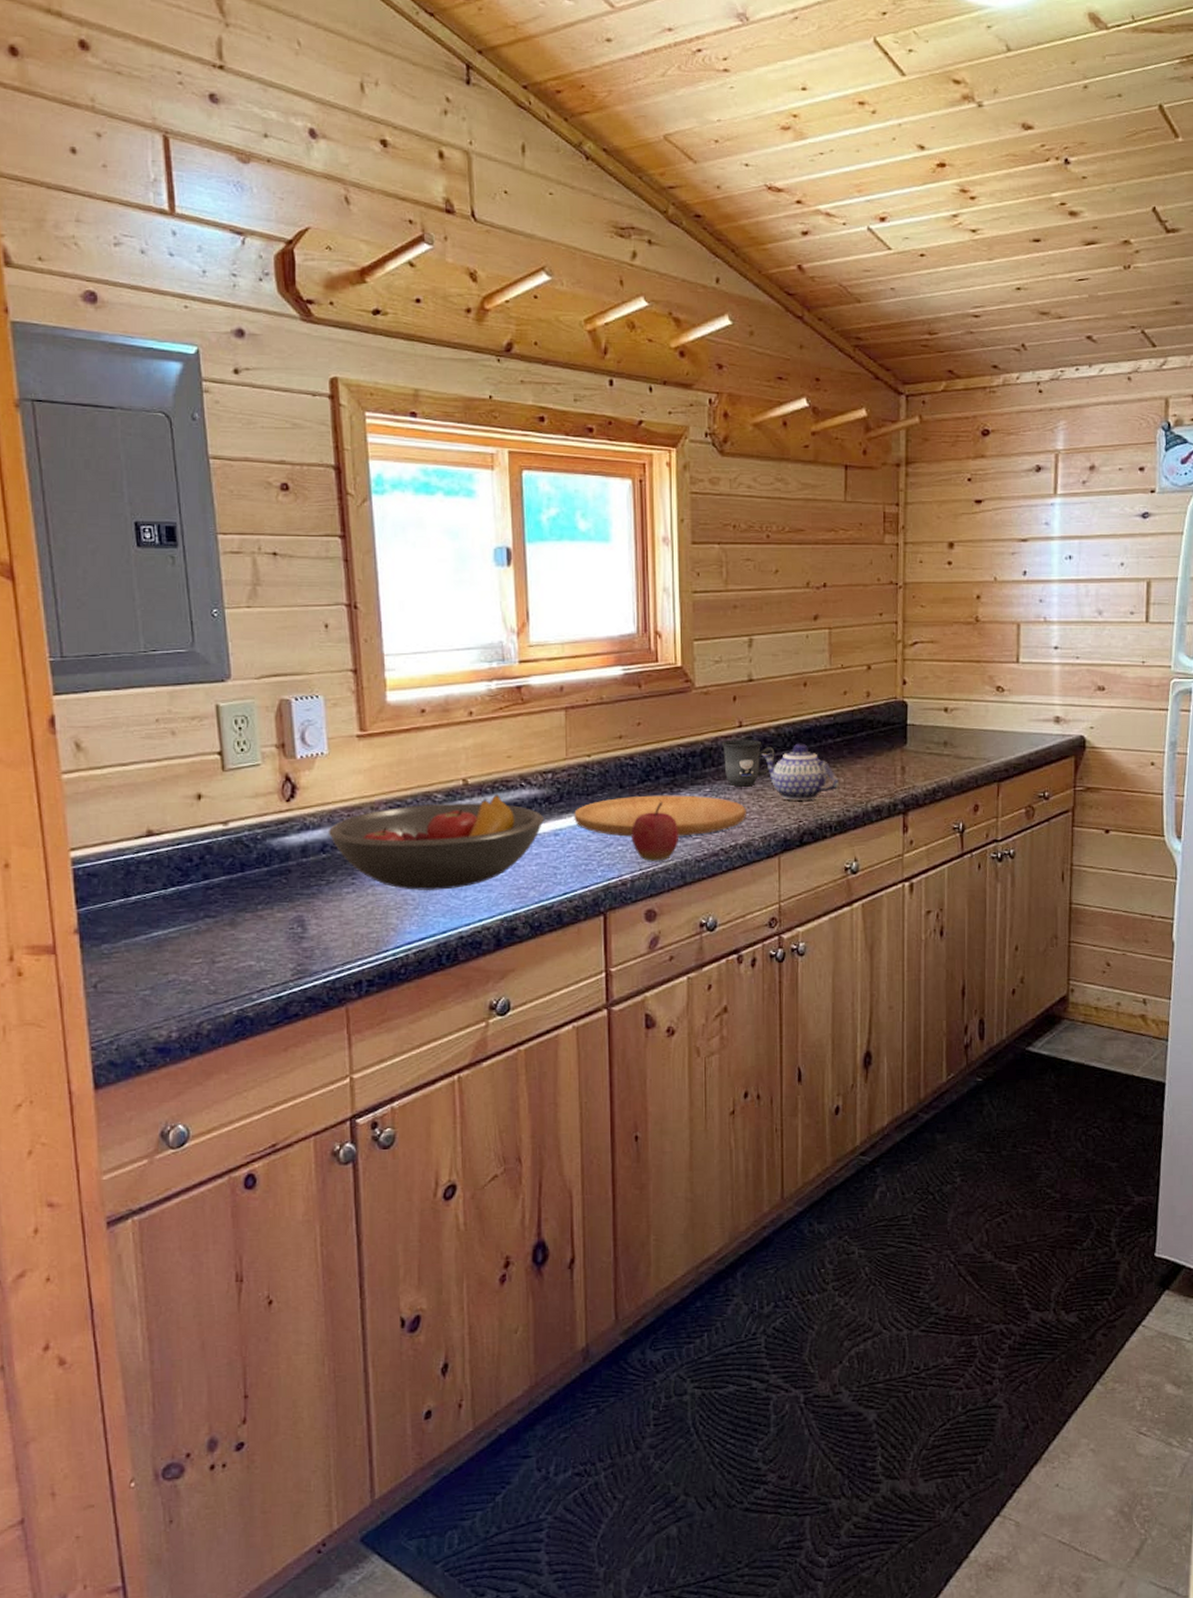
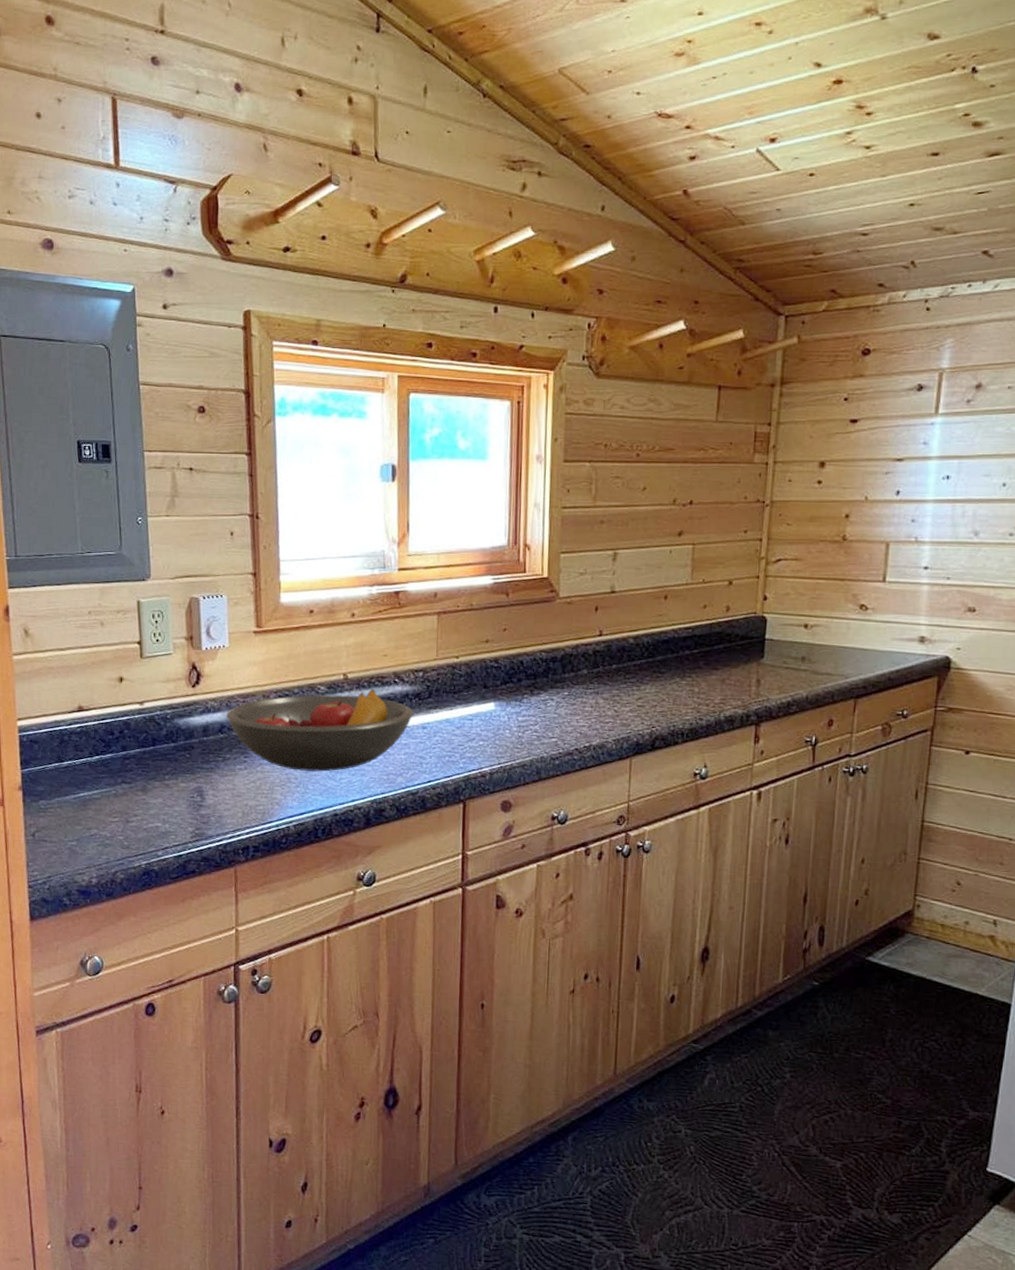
cutting board: present [574,795,746,837] -> none [441,696,602,735]
apple: present [631,802,678,861] -> none [492,702,536,757]
mug: present [721,739,775,787] -> none [581,647,633,692]
teapot: present [761,743,839,801] -> none [619,653,693,708]

